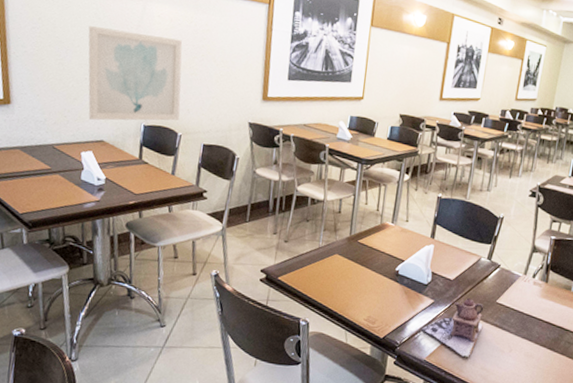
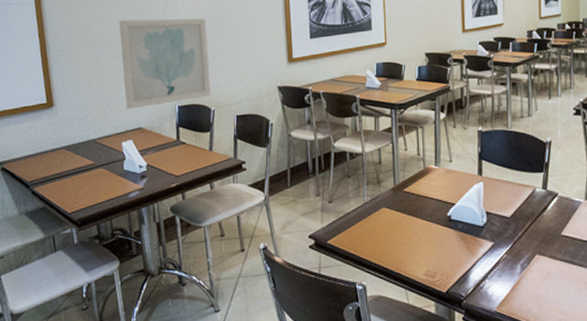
teapot: present [422,297,484,358] -> none [486,234,552,303]

